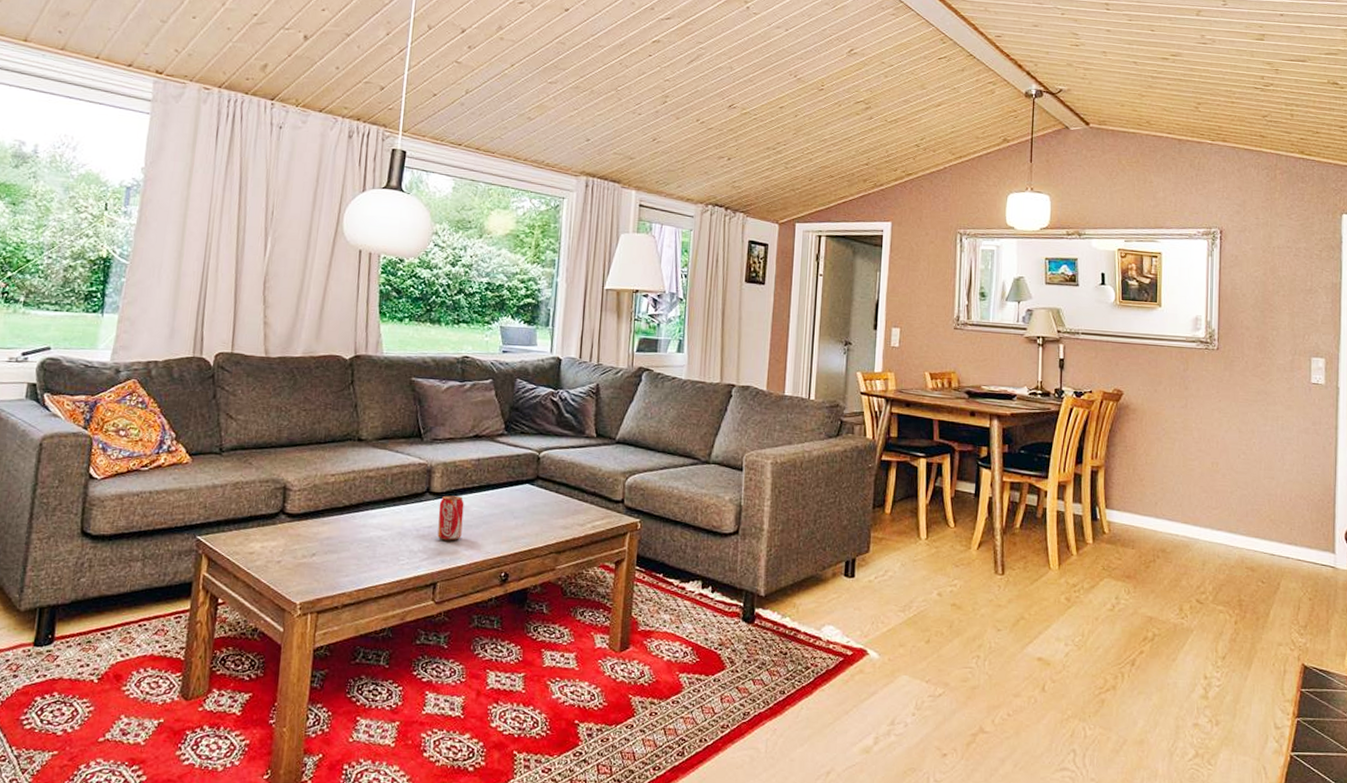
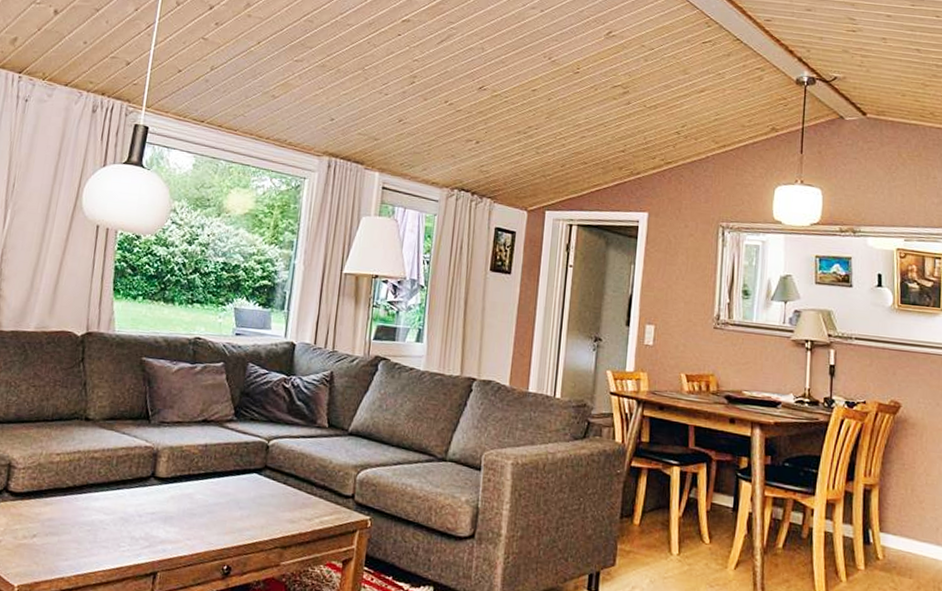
beverage can: present [437,495,464,541] -> none [160,481,189,530]

